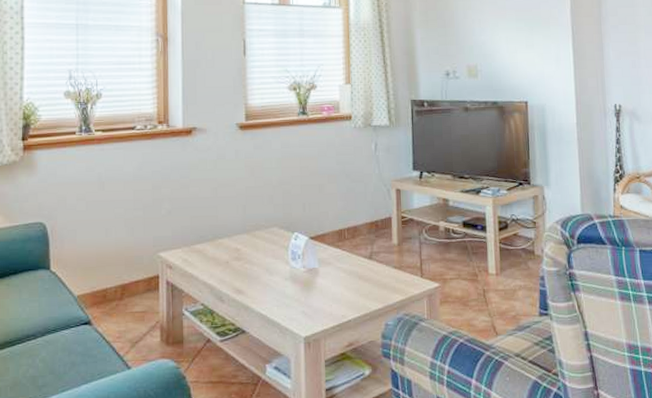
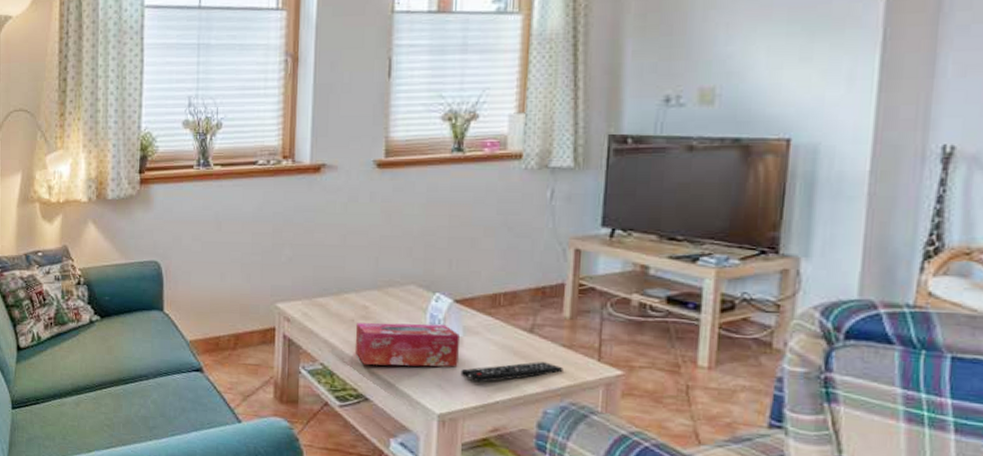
tissue box: none [230,259,317,300] -> present [354,323,459,367]
remote control: none [319,282,397,306] -> present [460,362,563,383]

